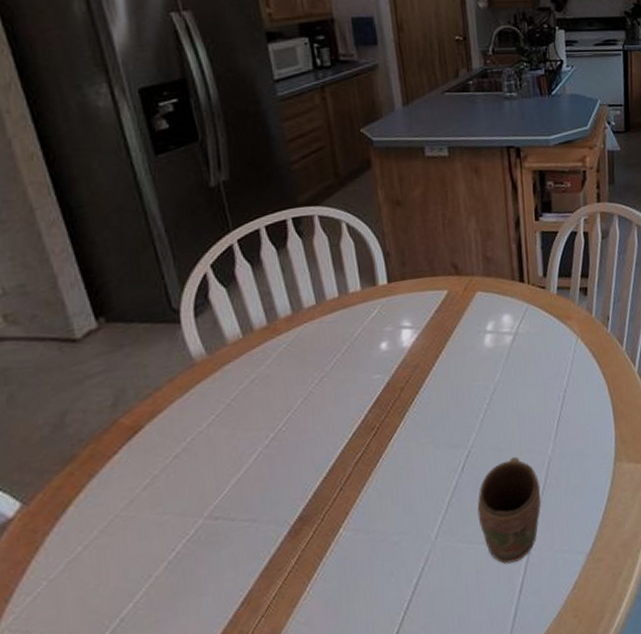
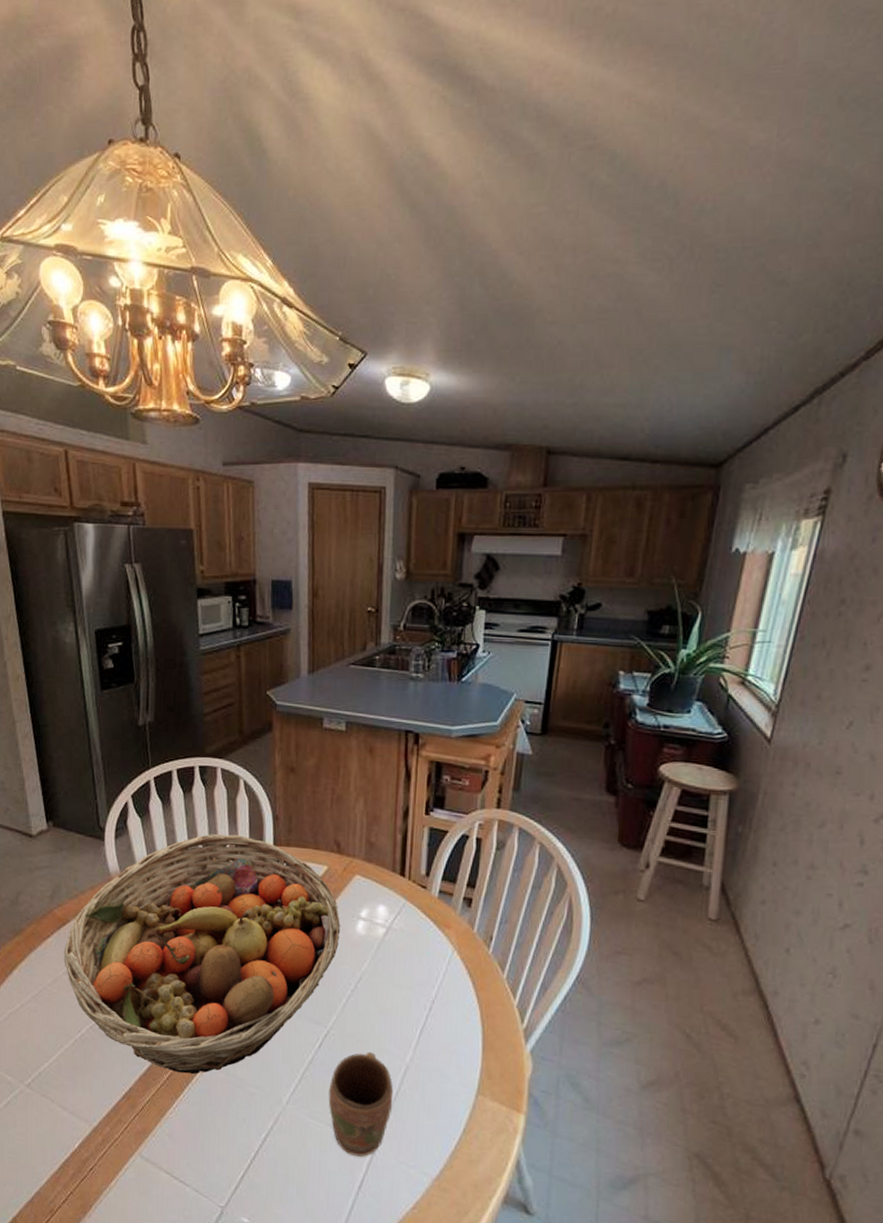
fruit basket: none [139,280,469,555] -> present [63,834,341,1075]

